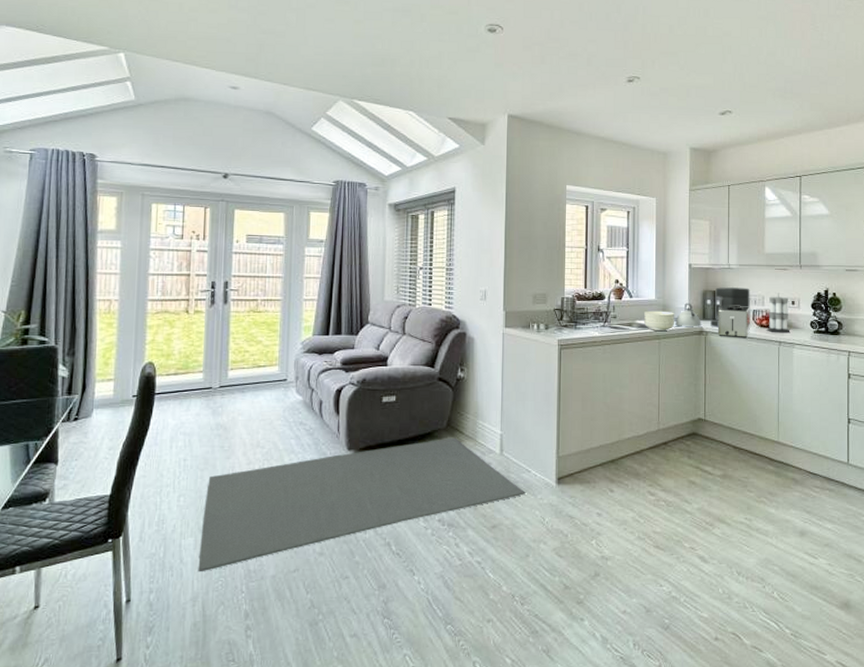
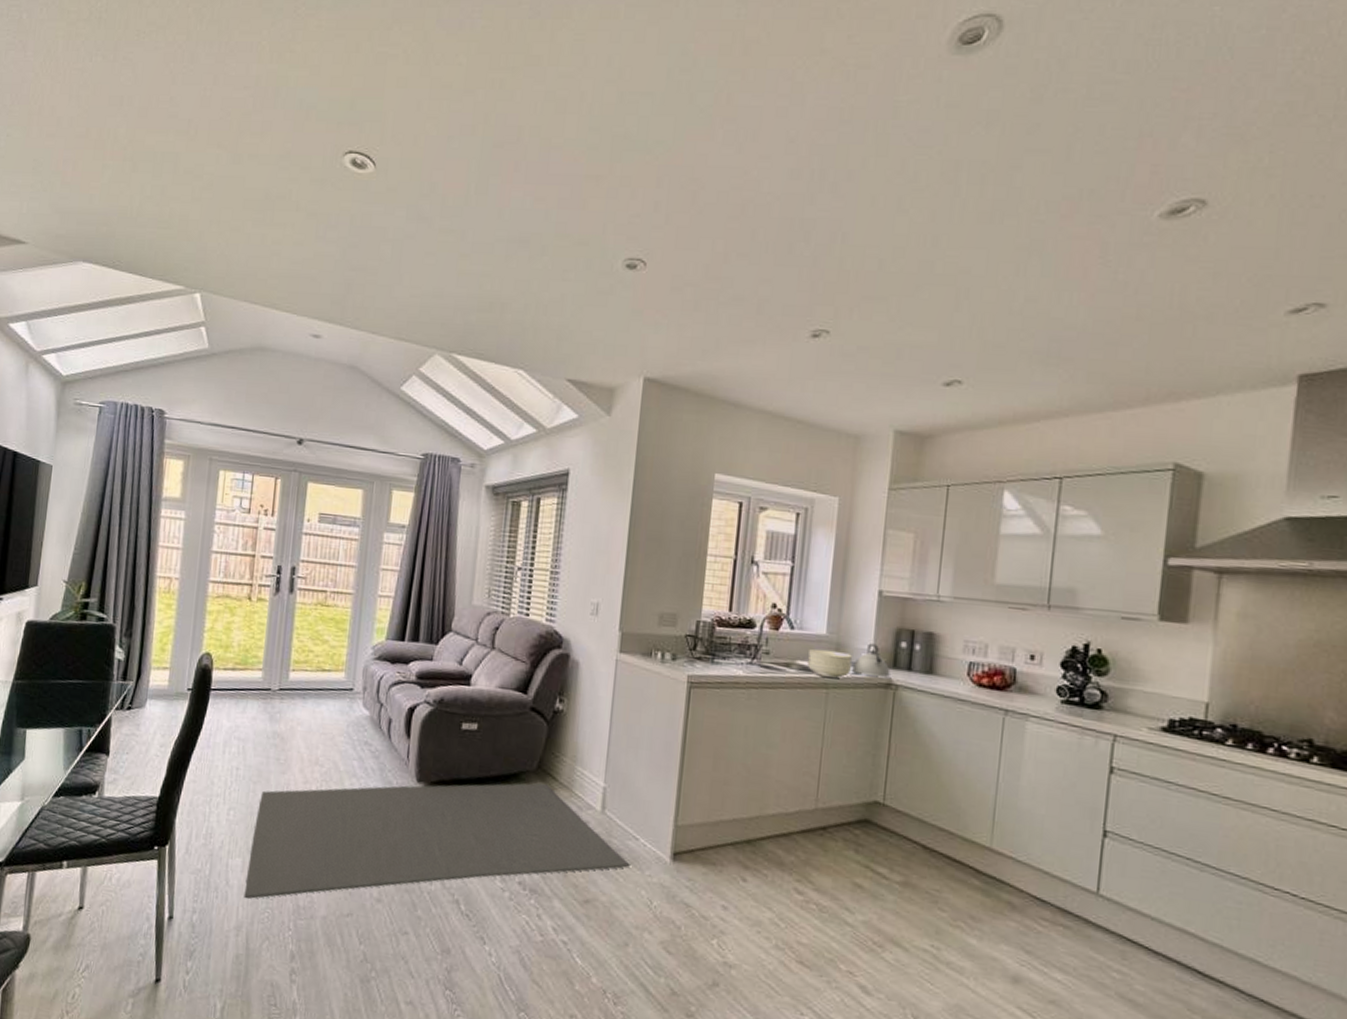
coffee maker: present [711,287,750,328] -> none [903,625,967,681]
toaster: present [717,306,750,339] -> none [912,652,965,701]
spice rack: present [767,293,789,333] -> none [988,641,1025,699]

